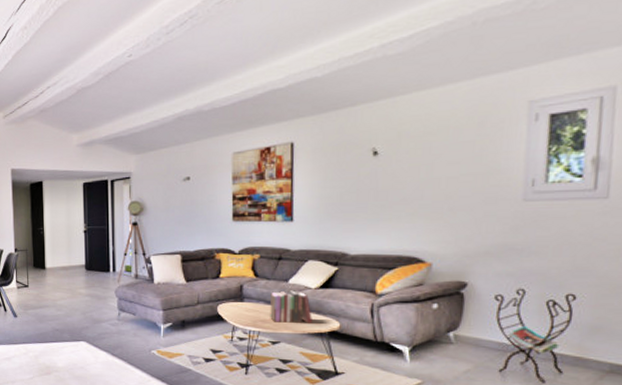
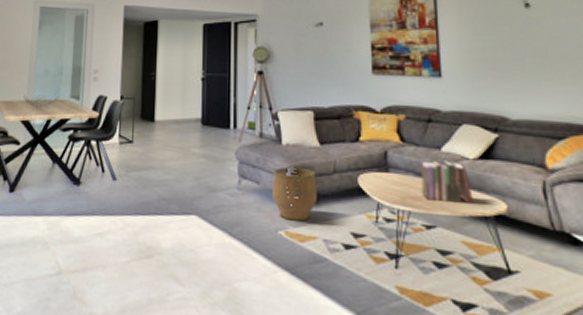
basket: none [146,301,184,342] -> present [272,167,318,221]

